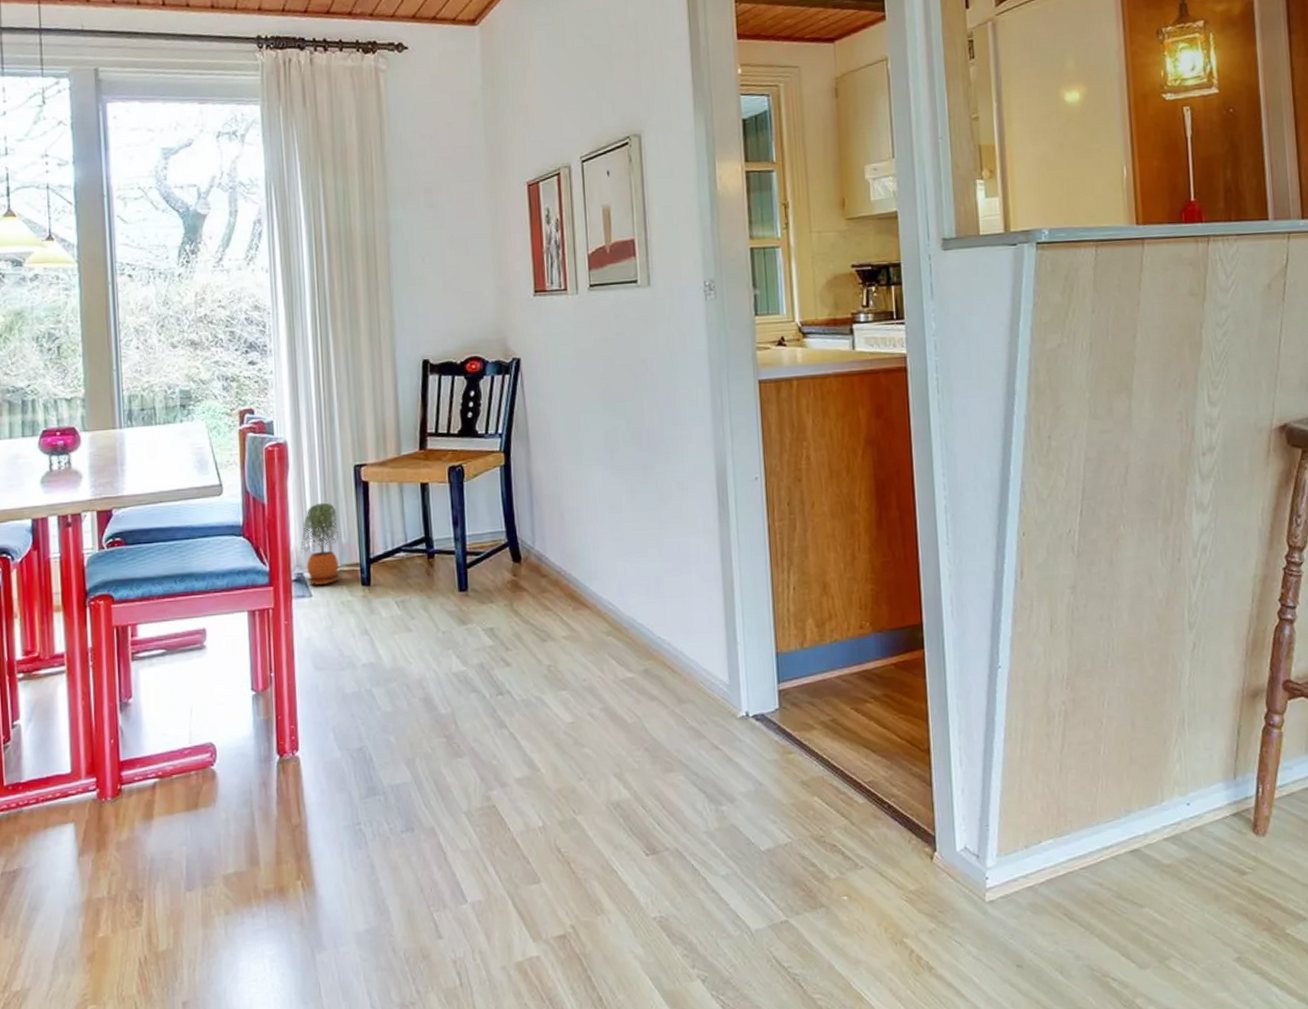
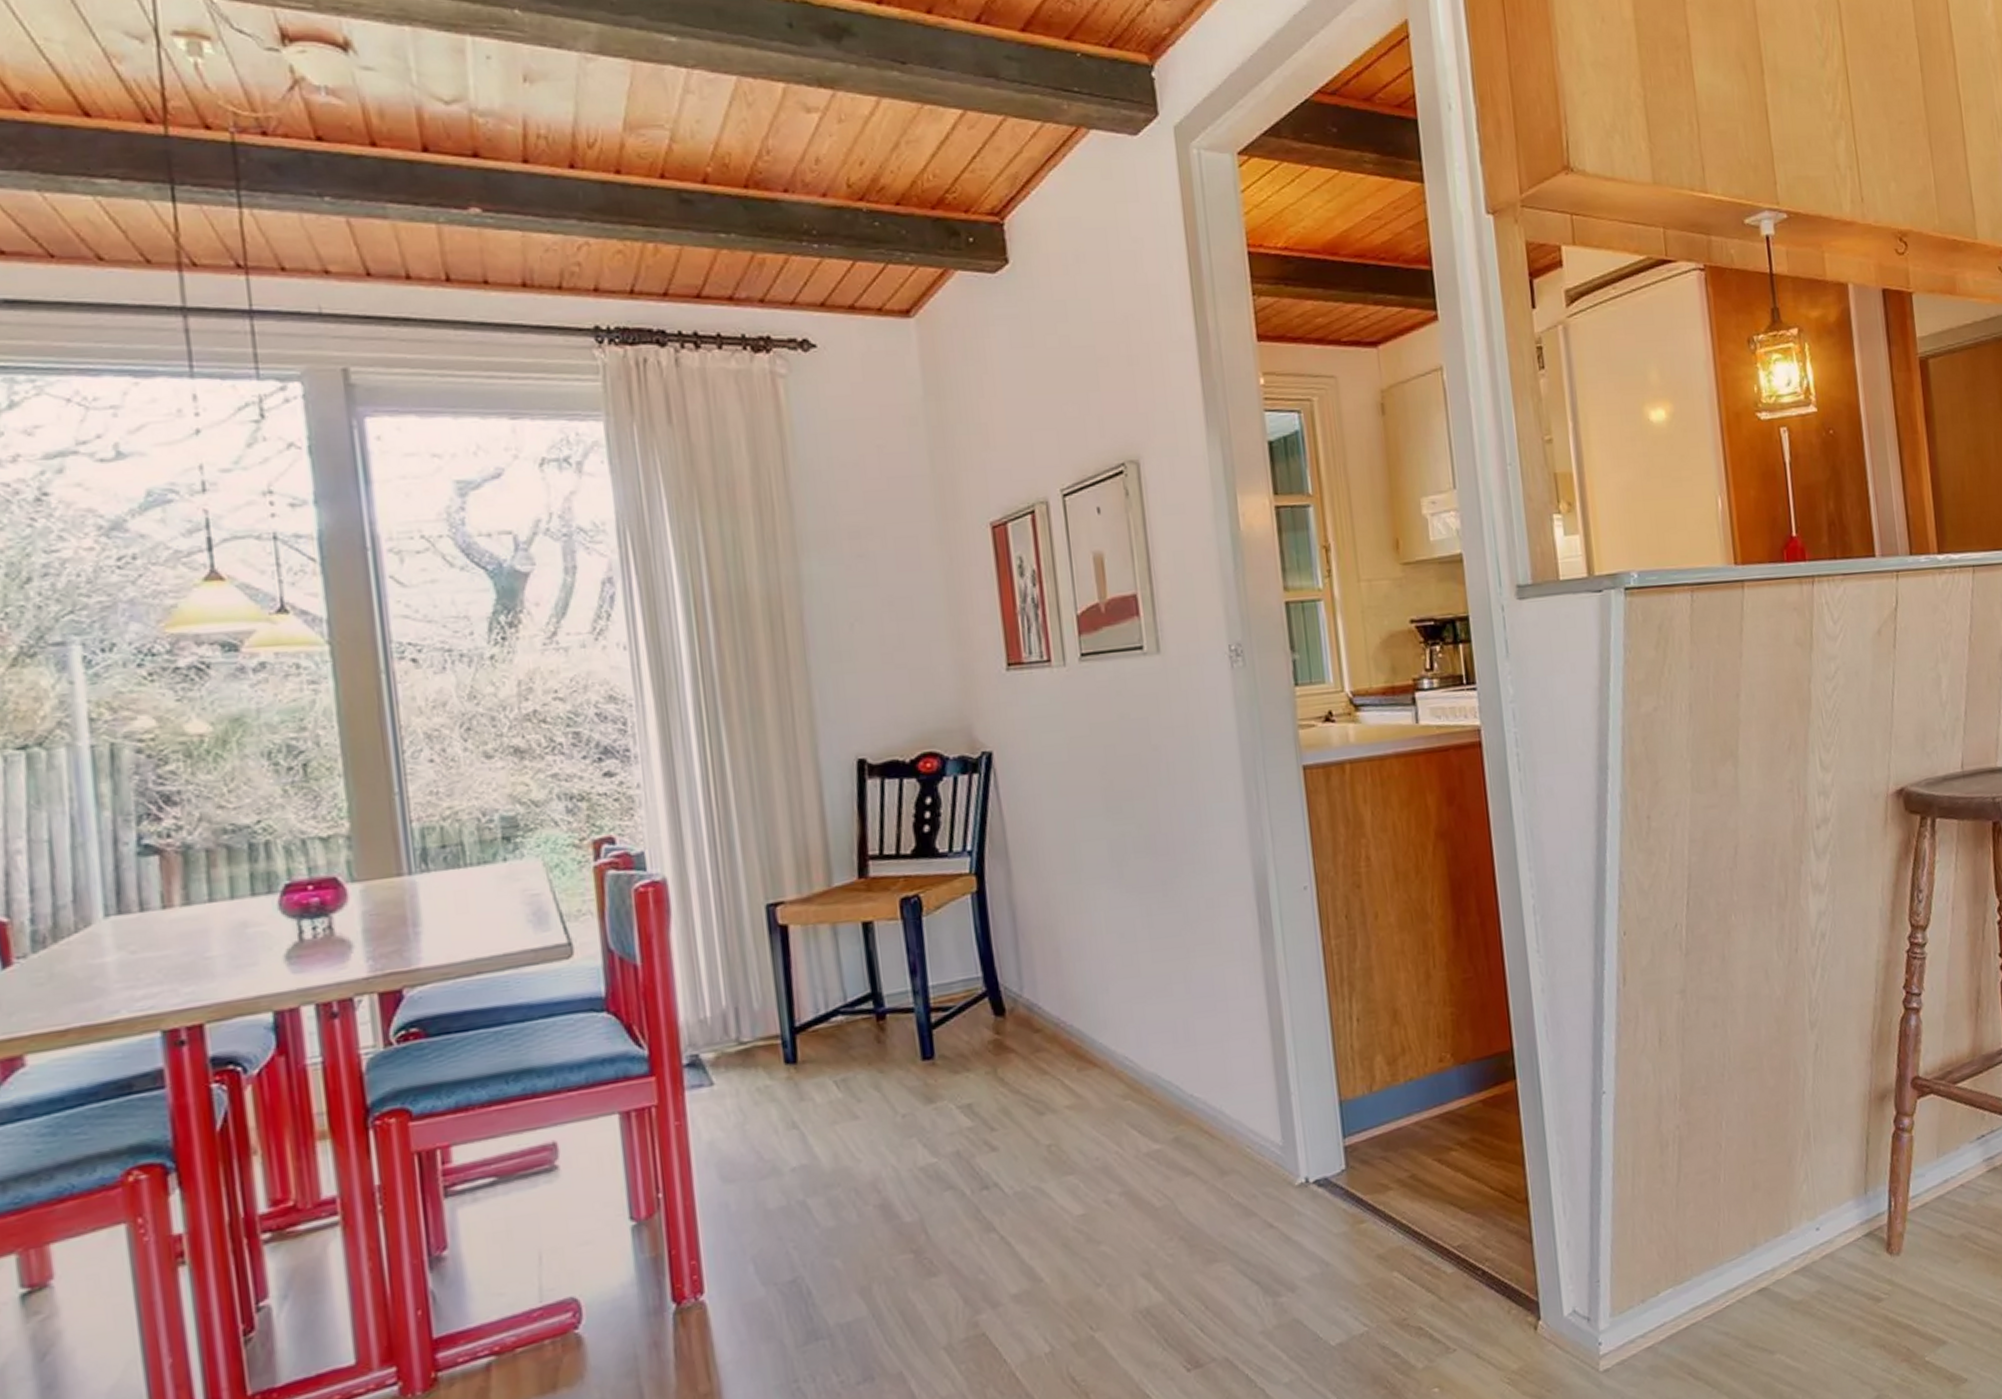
potted plant: present [301,502,340,585] -> none [693,957,753,1069]

